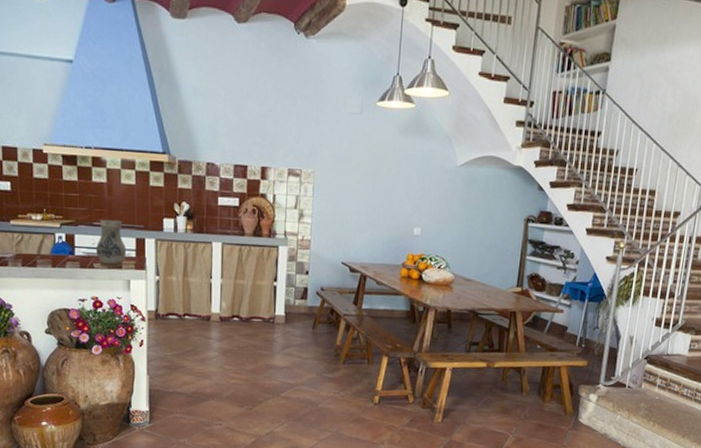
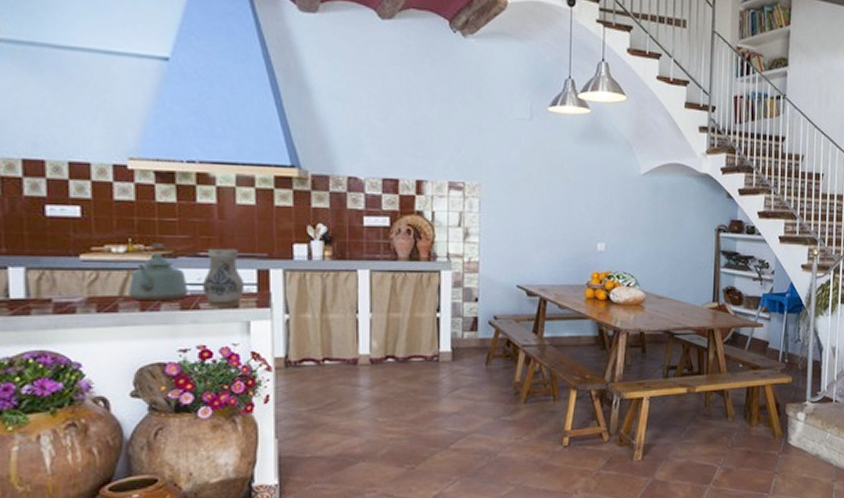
kettle: none [43,213,86,261] -> present [128,243,188,301]

